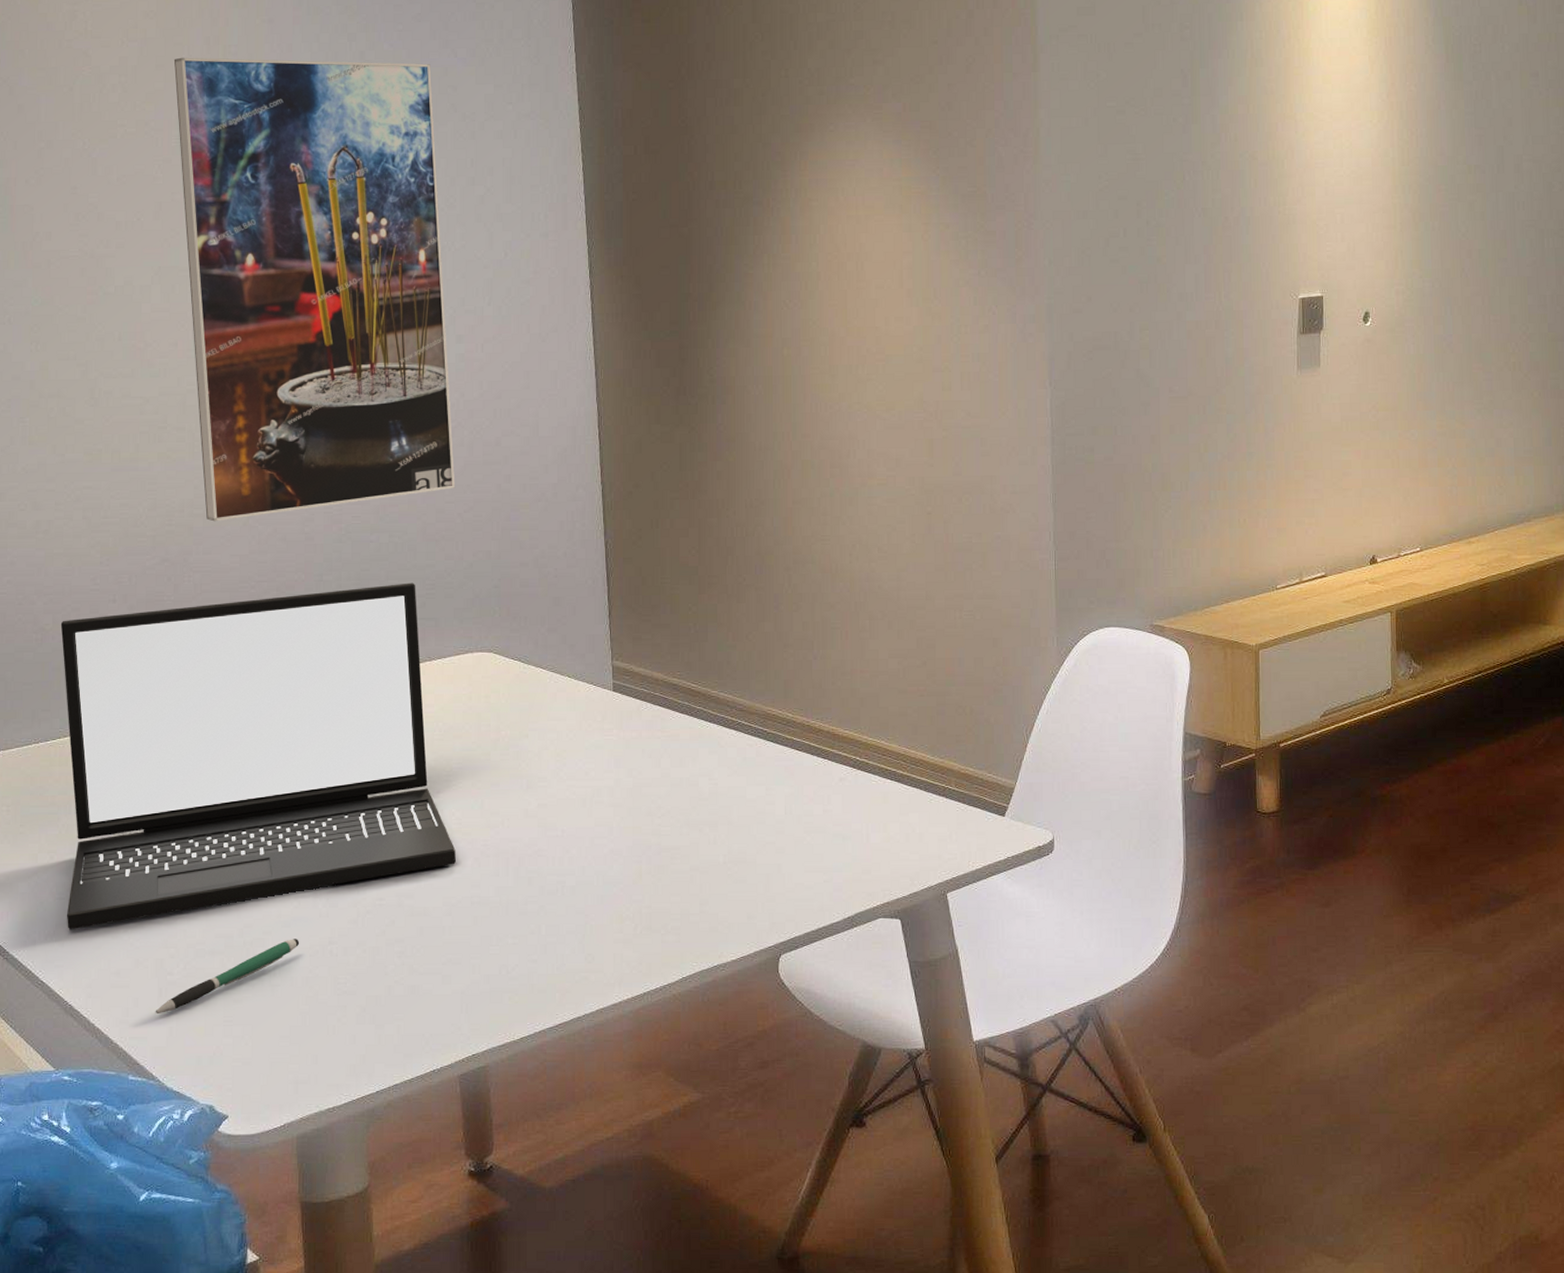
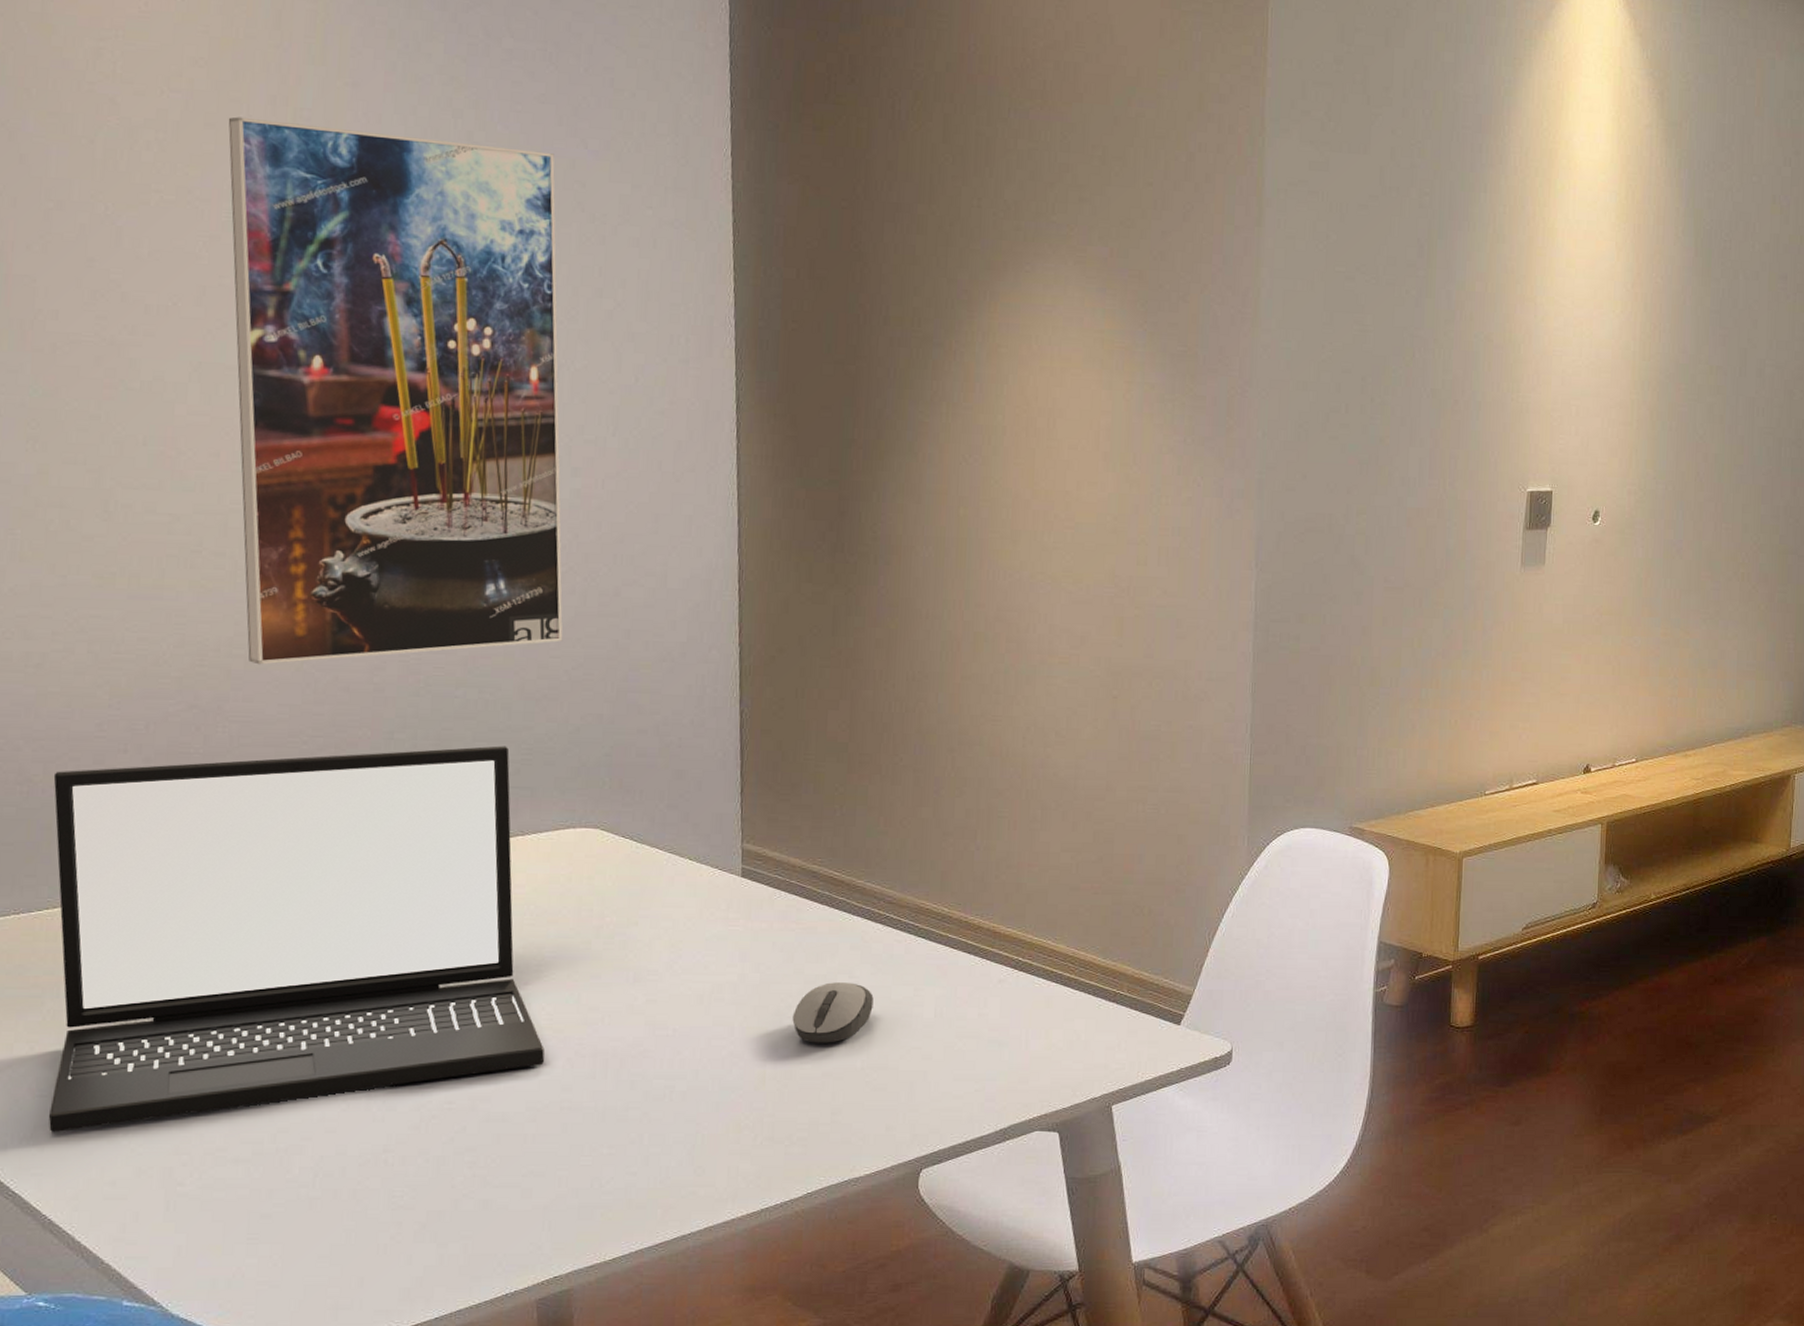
pen: present [155,939,300,1015] -> none [159,1146,347,1231]
computer mouse: none [662,784,731,840] -> present [792,982,874,1043]

